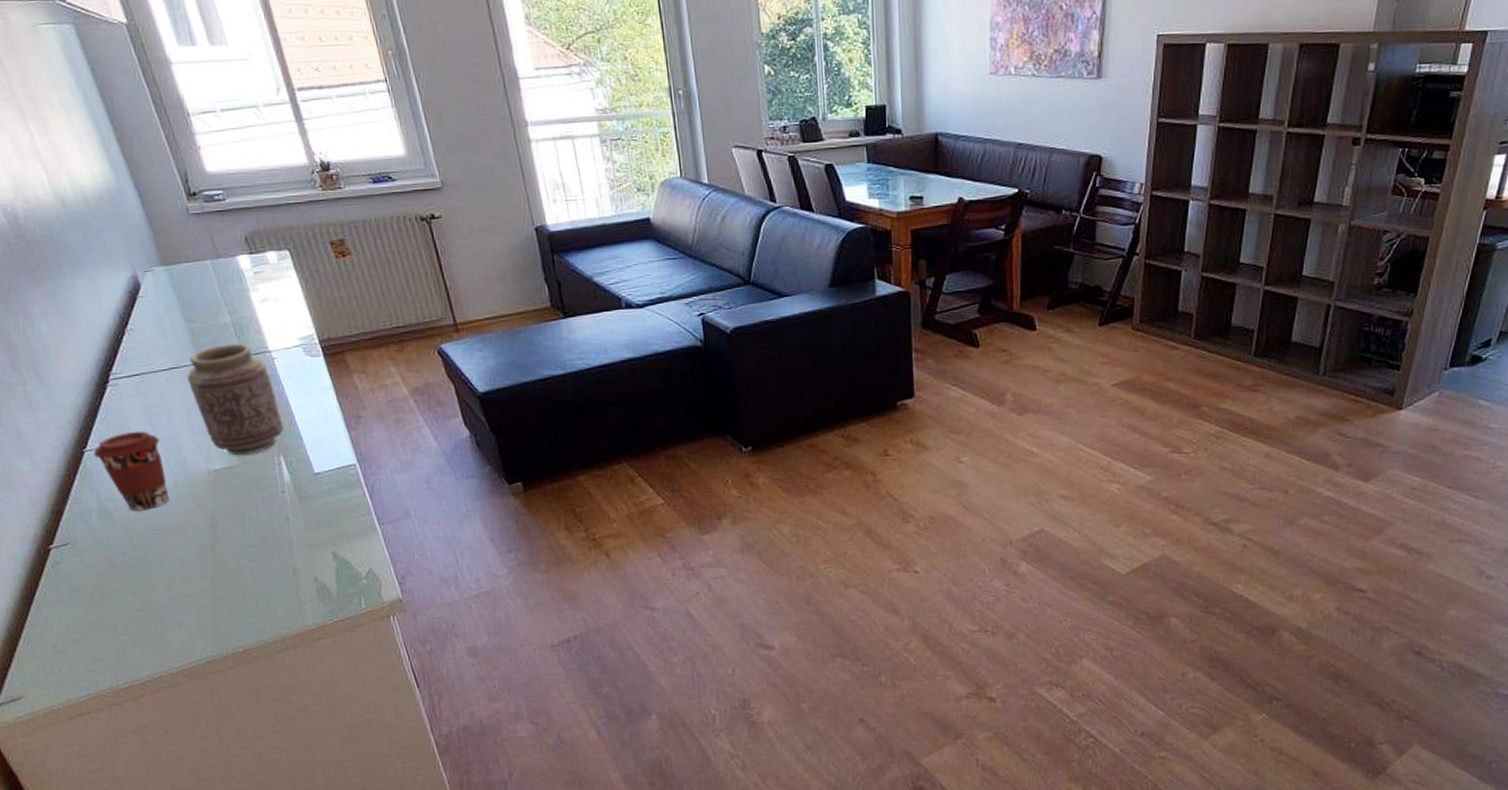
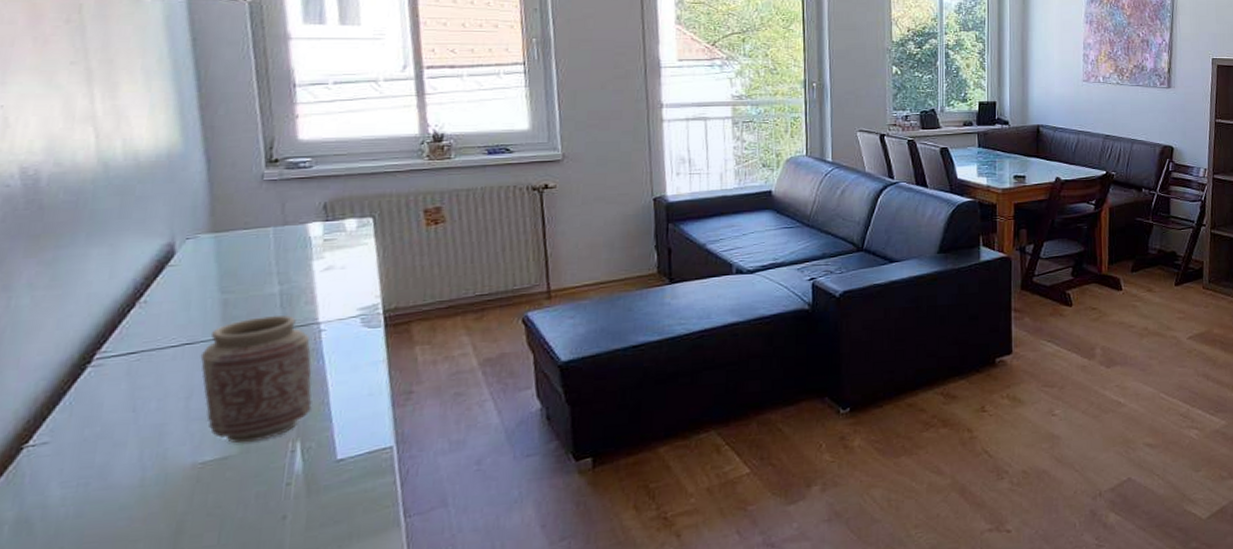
coffee cup: present [93,430,170,511] -> none [36,418,138,520]

